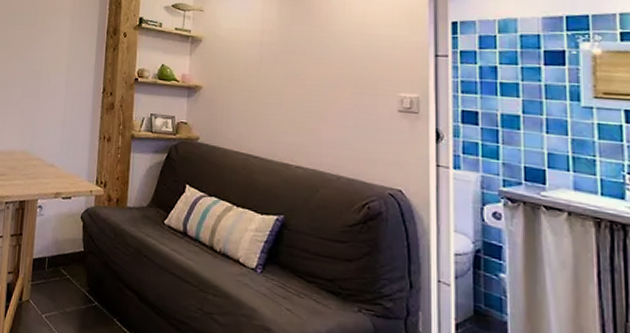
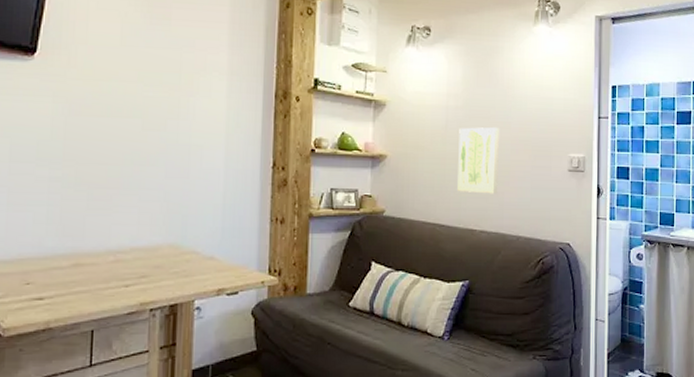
wall art: none [272,62,317,131] -> present [457,126,499,194]

